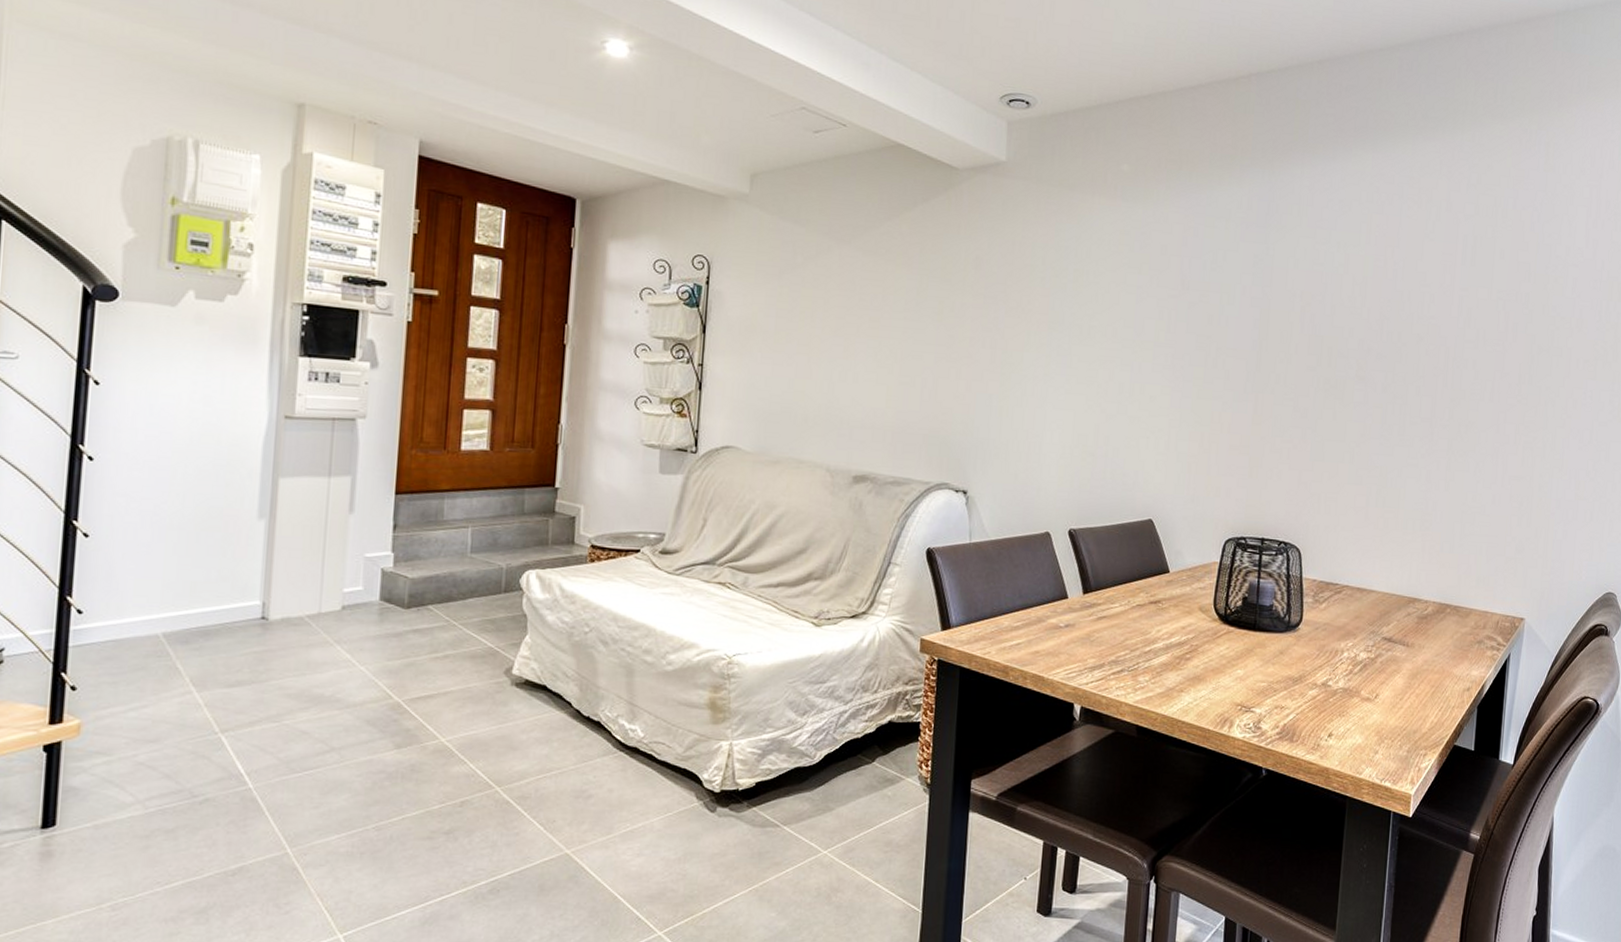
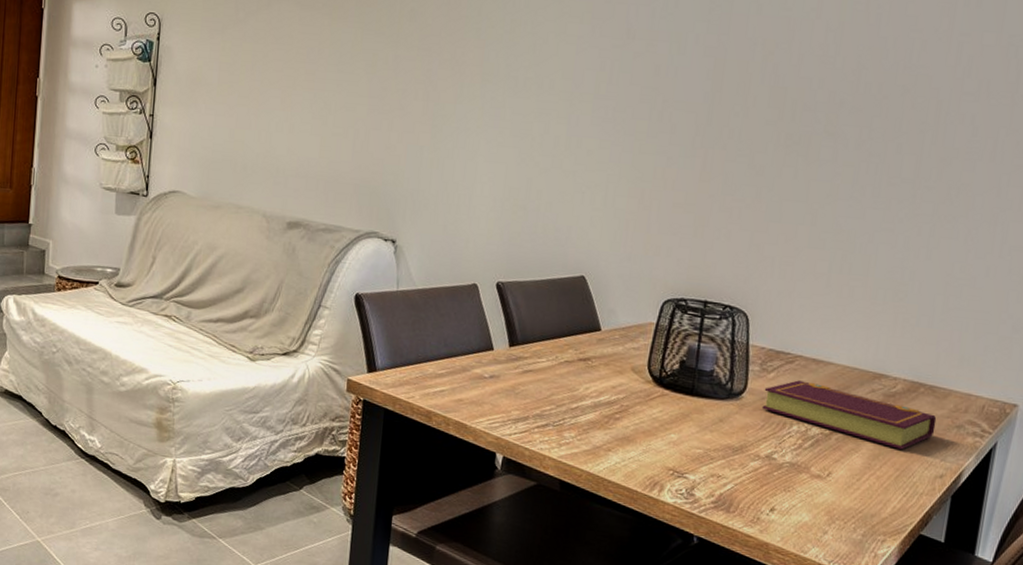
book: none [1316,609,1462,667] -> present [761,380,937,450]

